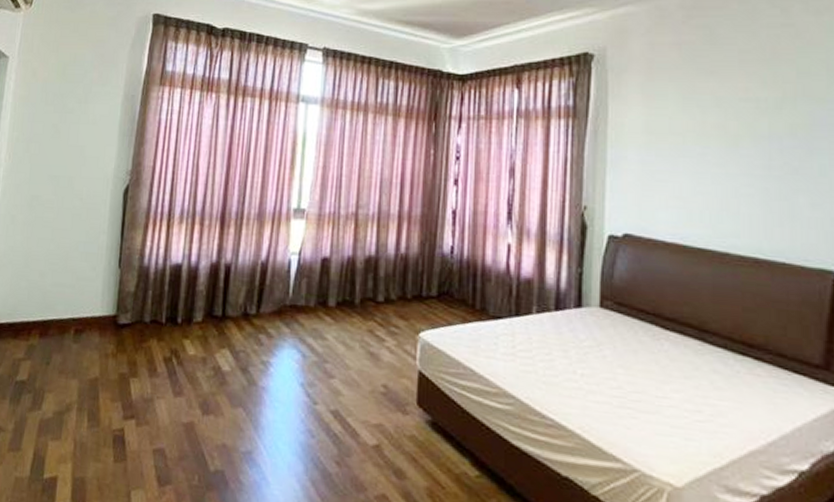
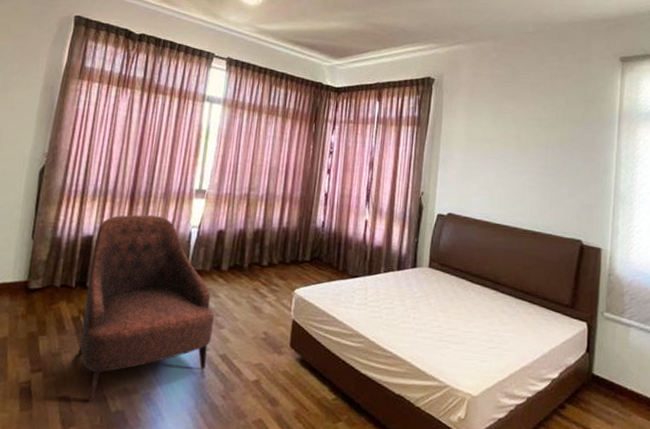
armchair: none [171,239,322,458] -> present [77,214,214,403]

